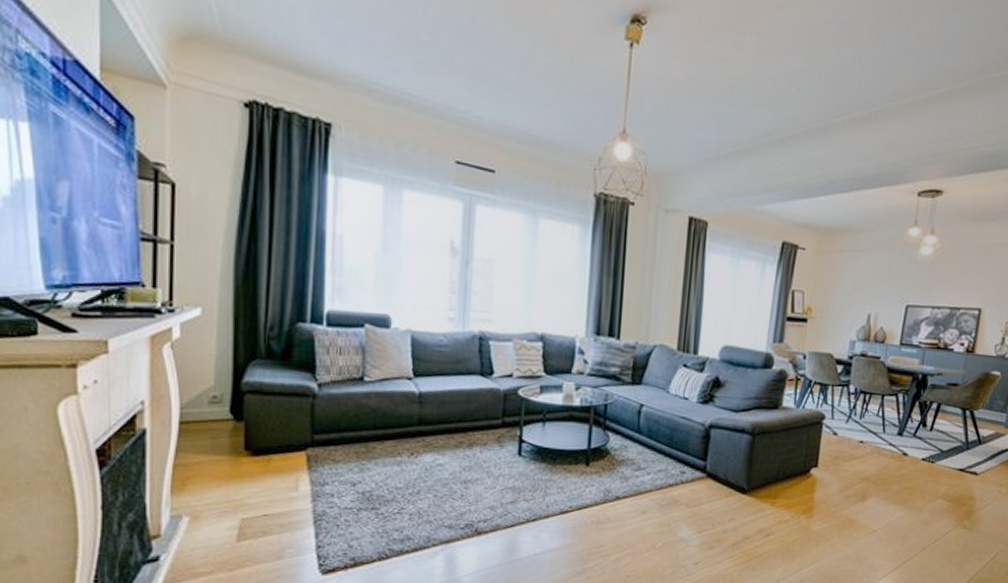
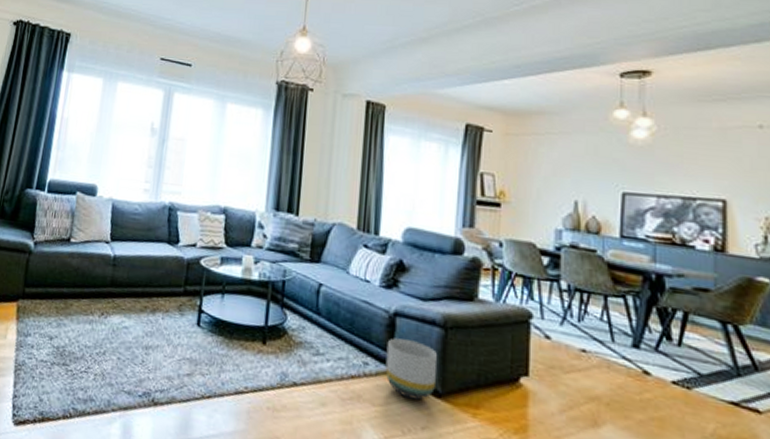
planter: none [700,447,746,498] -> present [385,338,438,400]

